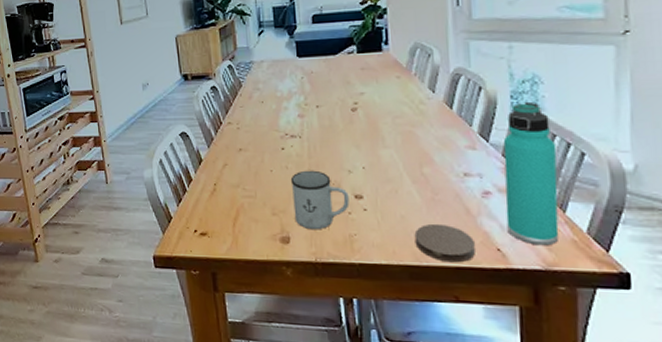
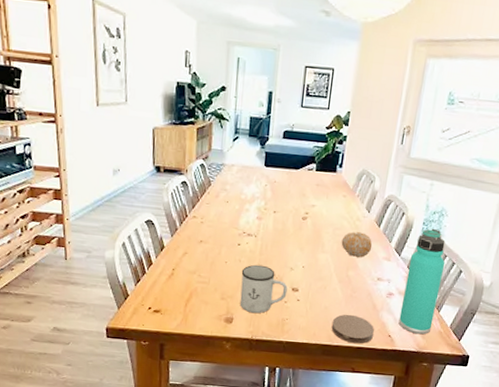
fruit: none [405,118,448,150] -> present [341,231,373,258]

